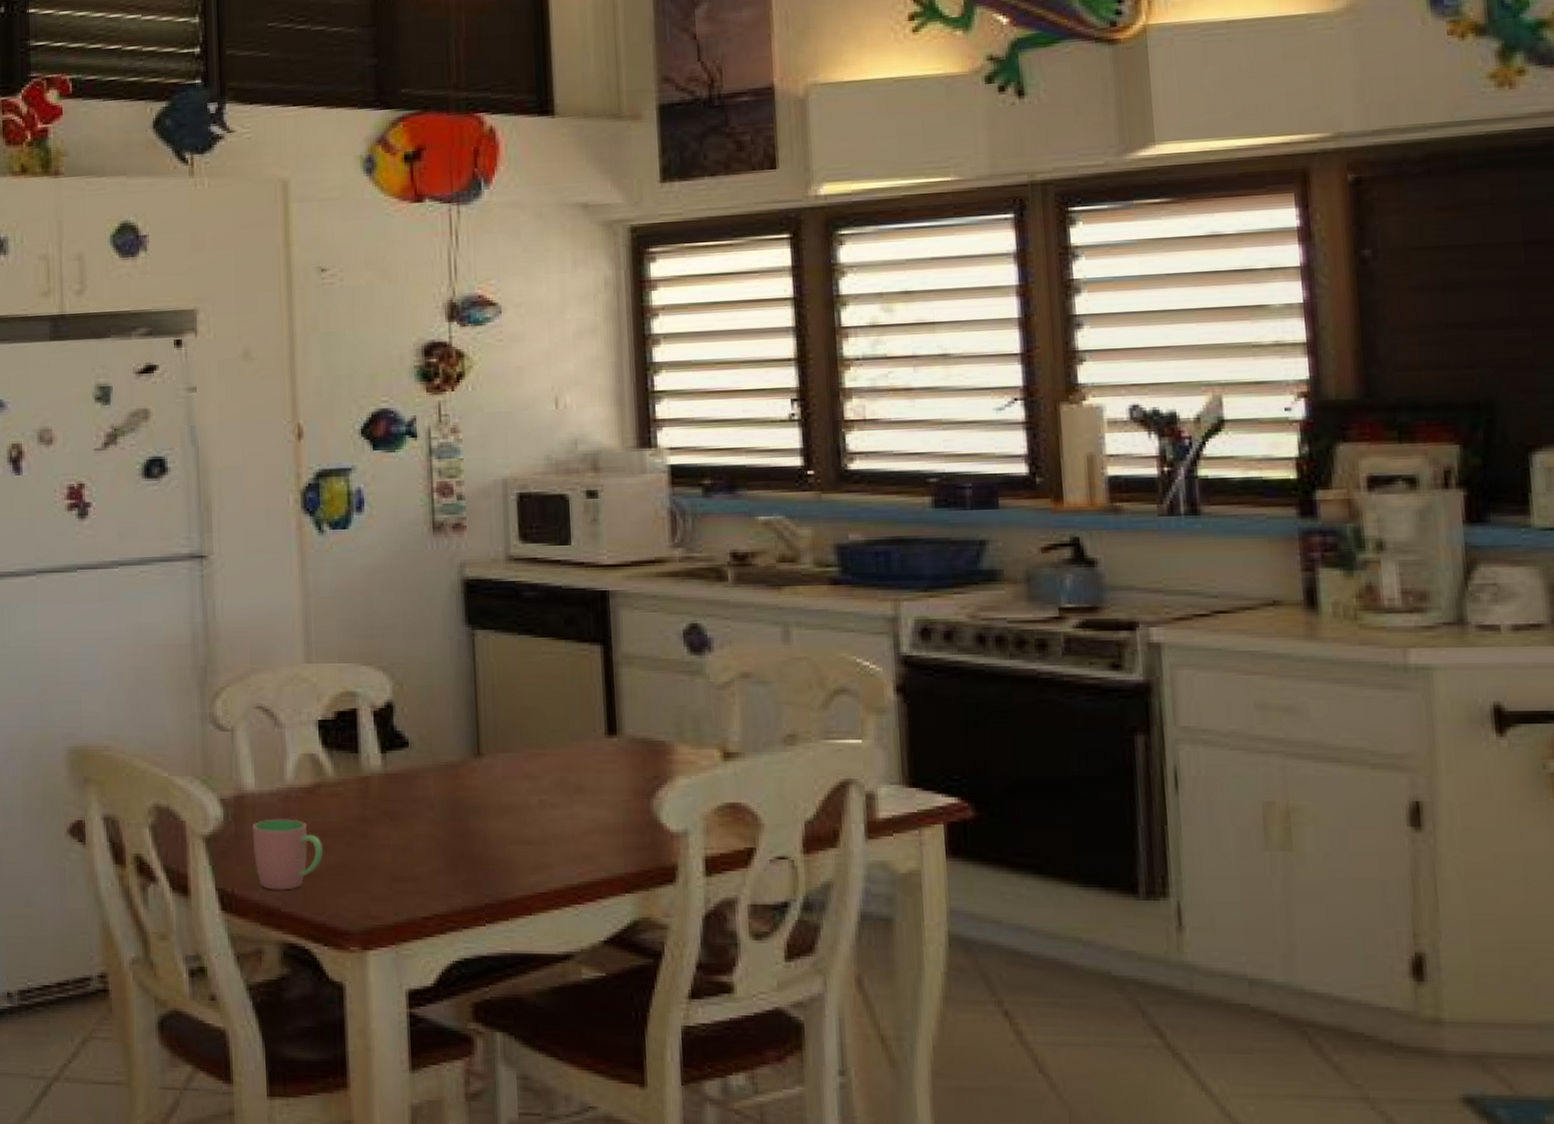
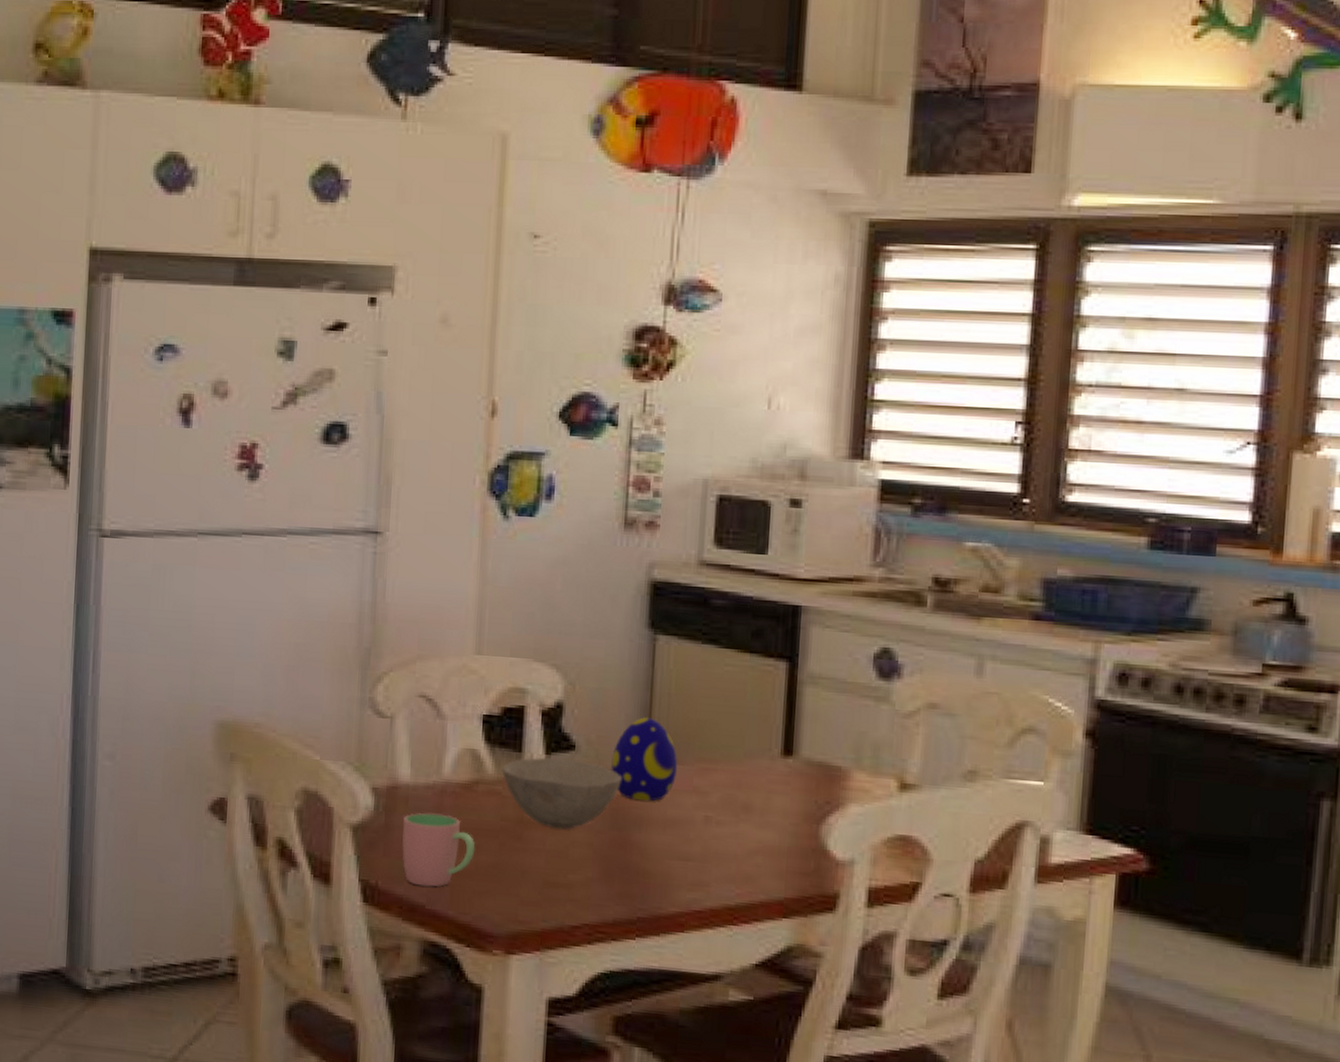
bowl: none [341,756,457,824] -> present [502,757,622,830]
decorative egg: none [444,708,508,790] -> present [611,716,678,801]

